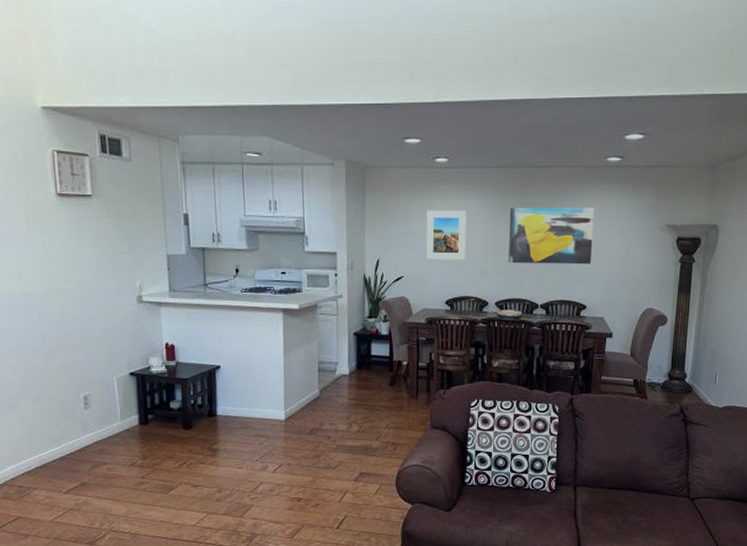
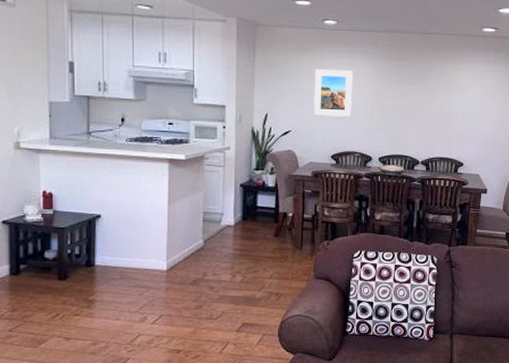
wall art: present [508,207,594,265] -> none [391,69,471,125]

